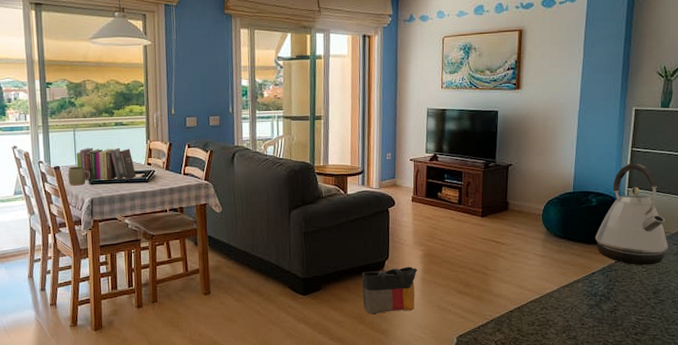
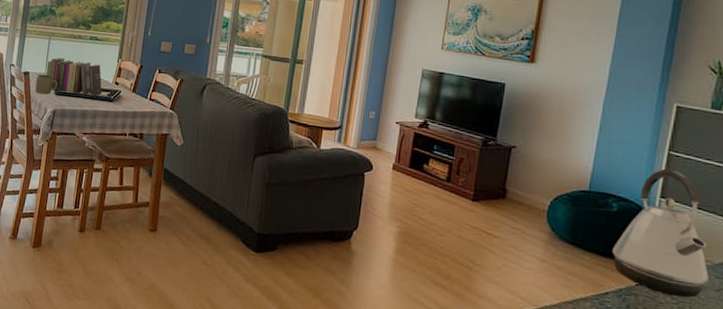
tote bag: present [362,267,418,314] -> none [321,239,390,294]

